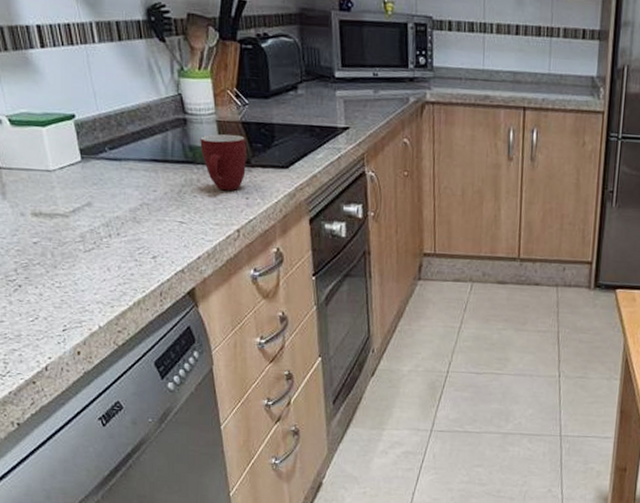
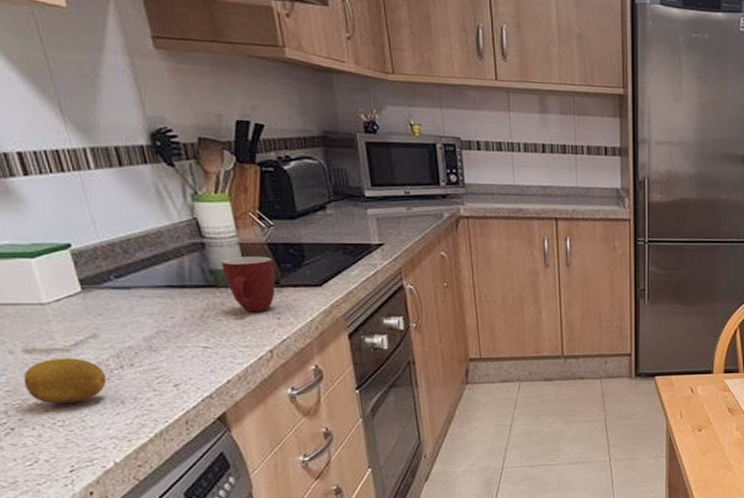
fruit: none [31,222,97,267] -> present [23,358,107,404]

